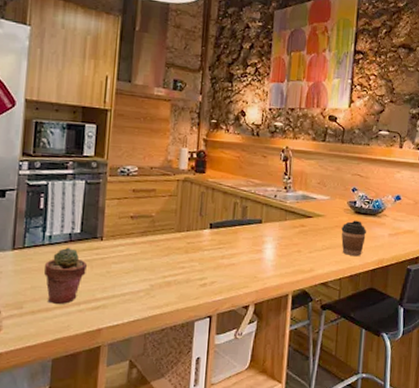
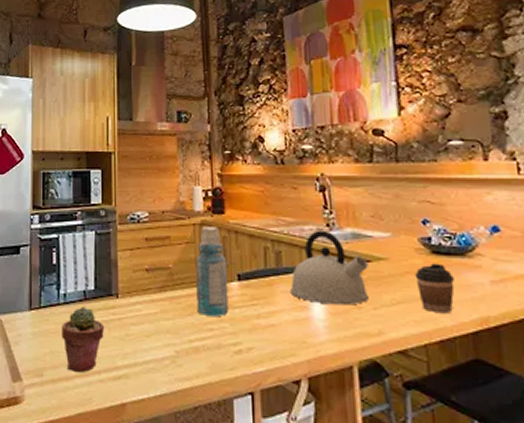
bottle: none [173,182,203,257] -> present [196,225,229,316]
kettle: none [250,191,310,250] -> present [290,230,369,305]

